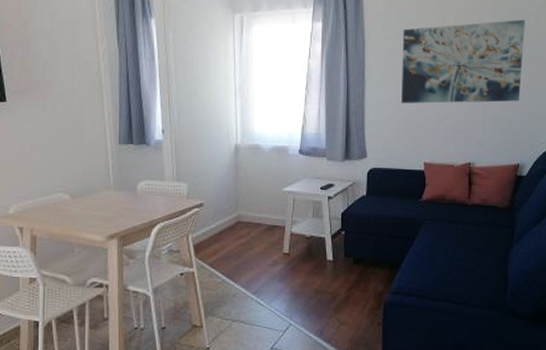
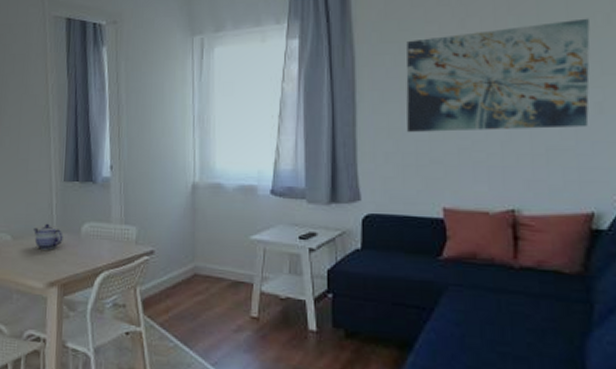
teapot: none [92,182,121,207] -> present [34,223,63,250]

